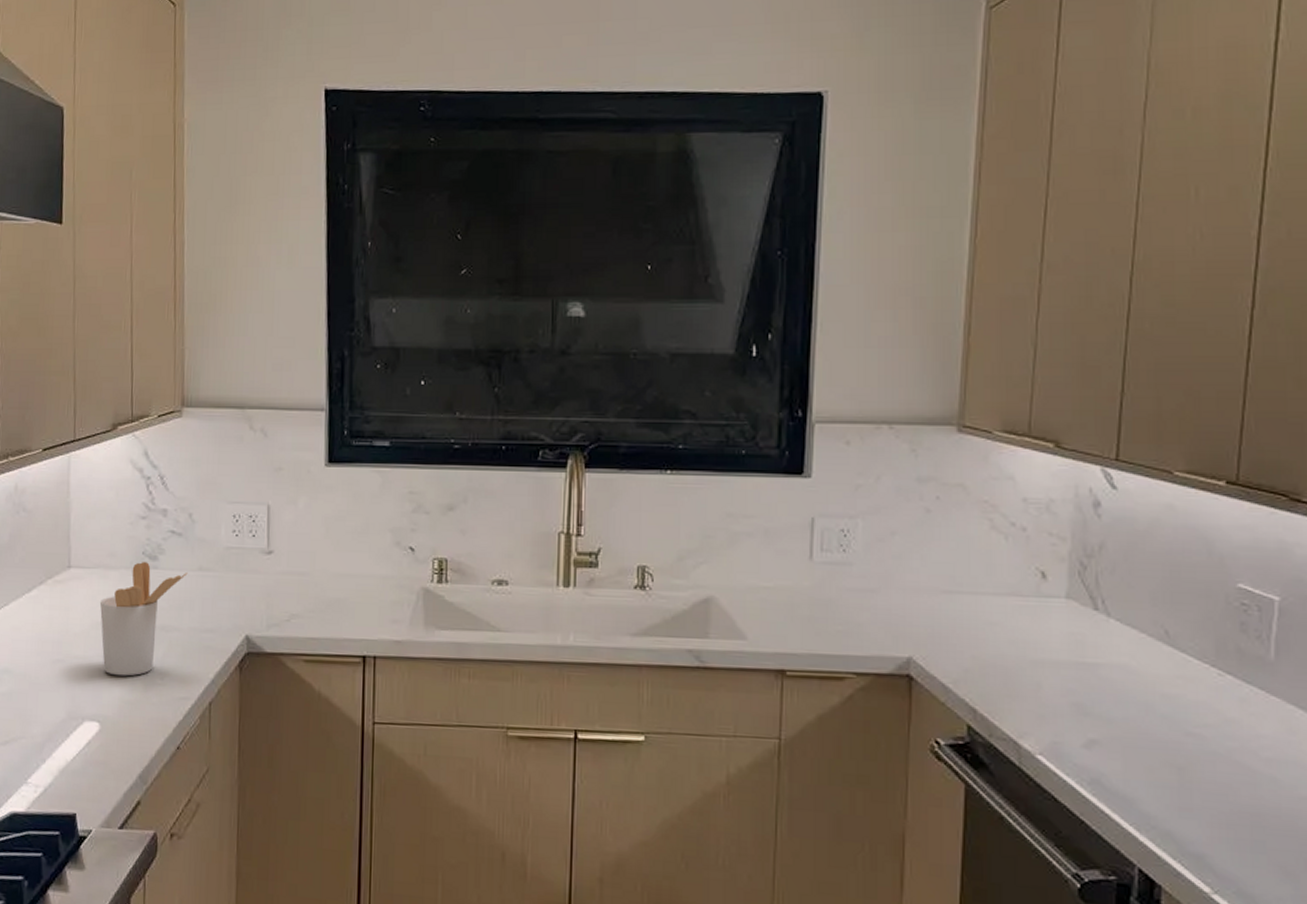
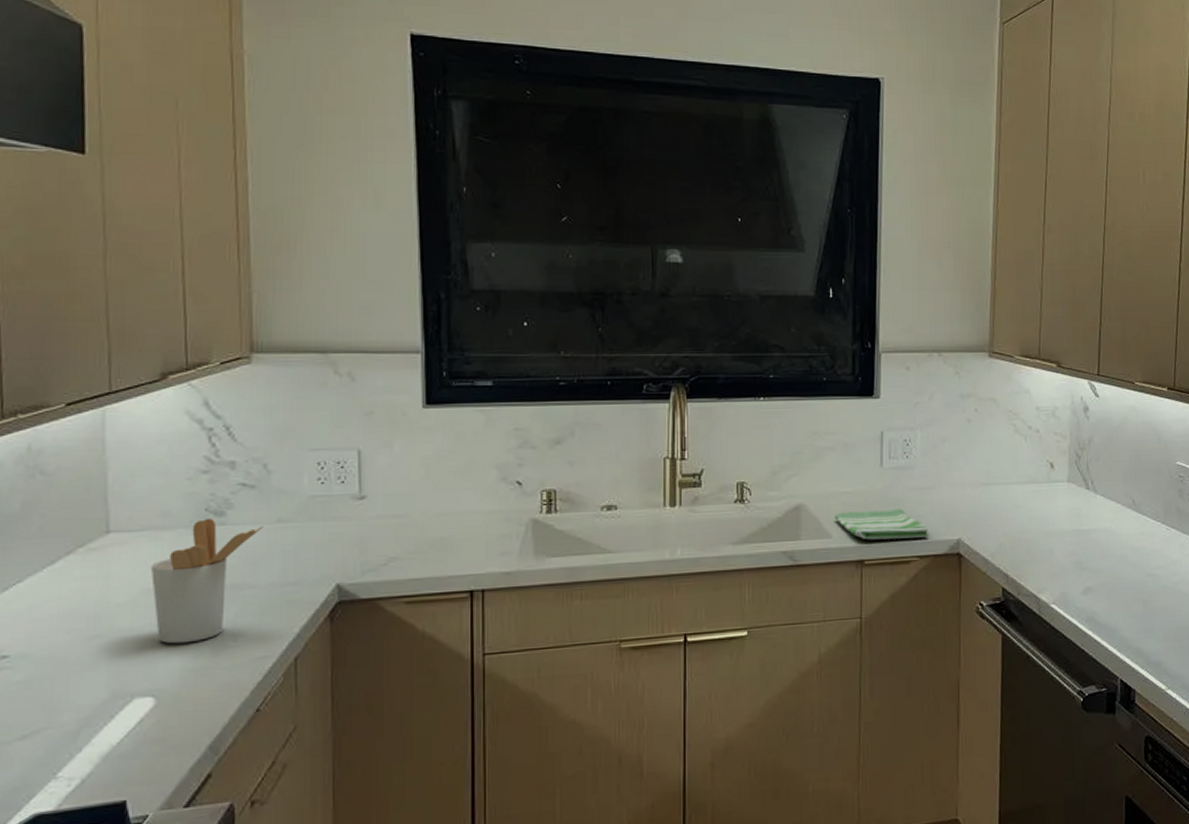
dish towel: none [751,610,870,651] -> present [835,508,929,540]

